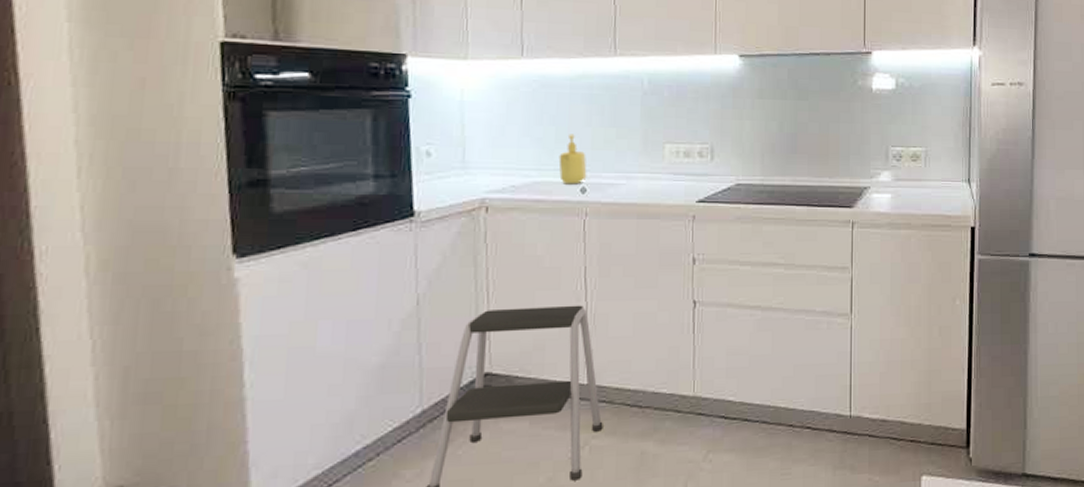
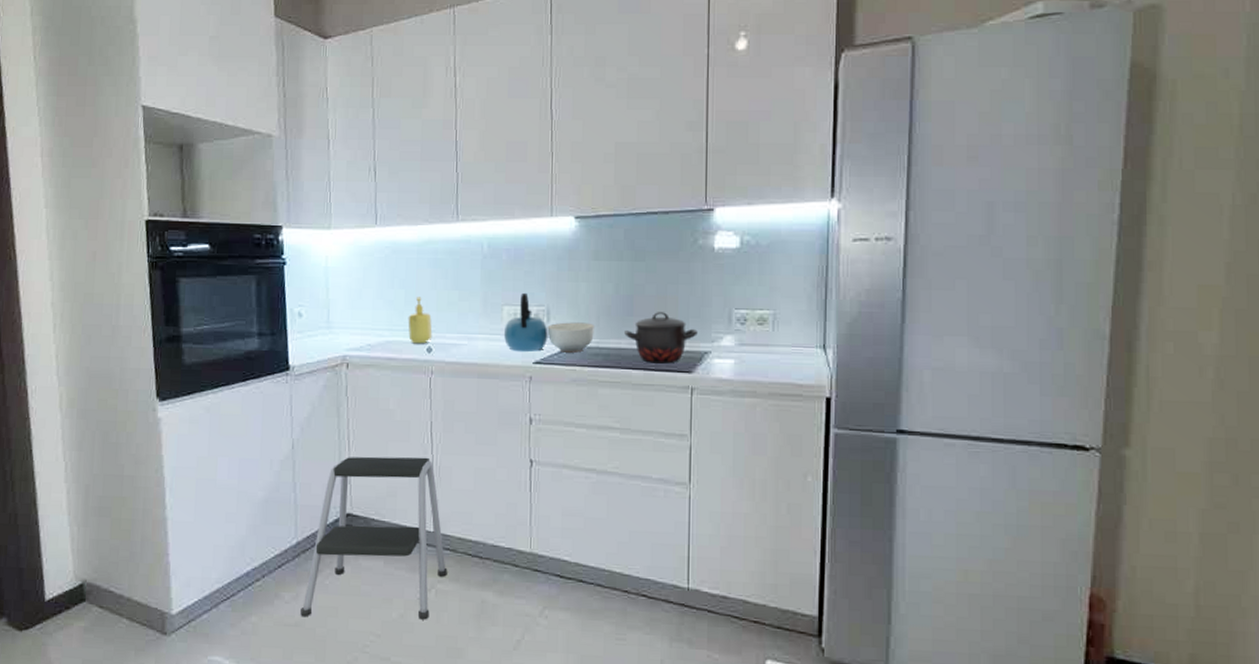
kettle: none [665,130,712,191] -> present [503,292,548,353]
bowl: none [711,160,760,190] -> present [547,322,595,353]
cooking pot: none [788,149,858,199] -> present [624,312,698,364]

